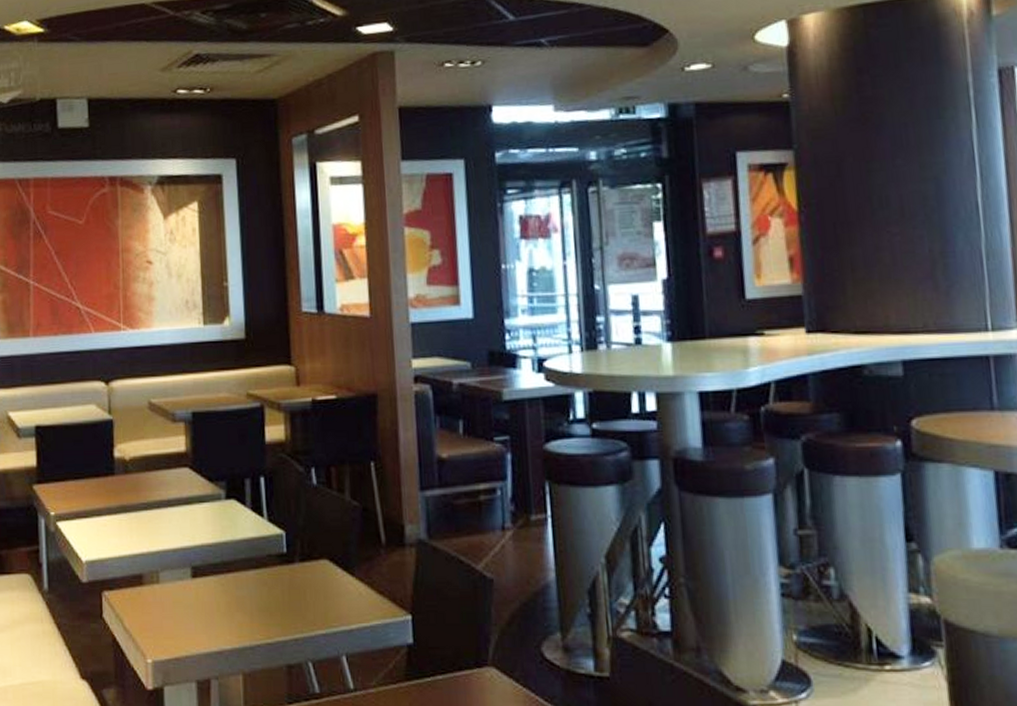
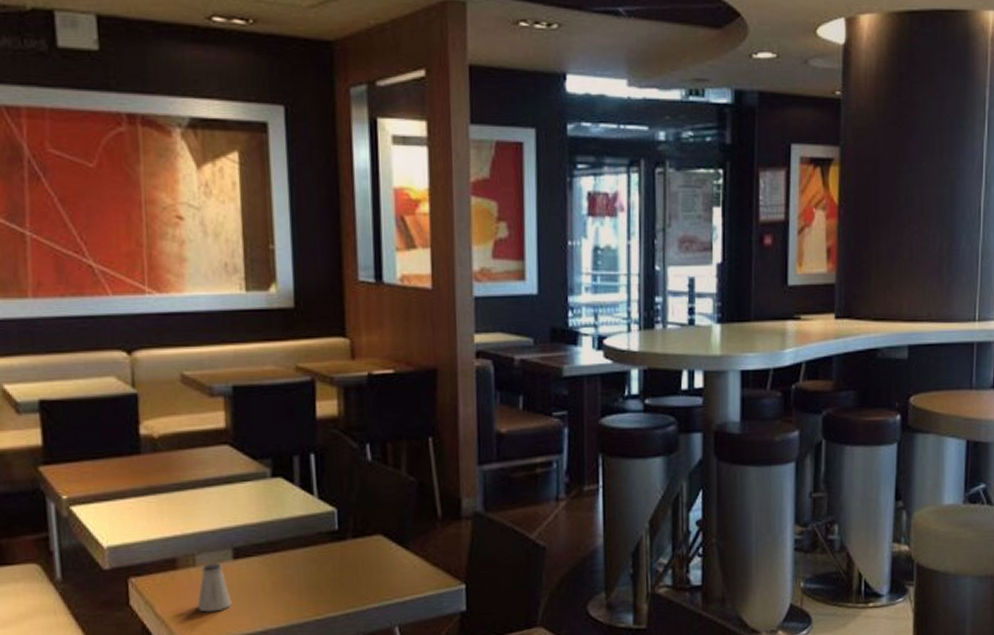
saltshaker: none [160,580,190,629] -> present [197,562,232,612]

